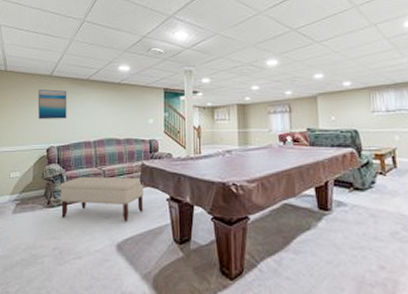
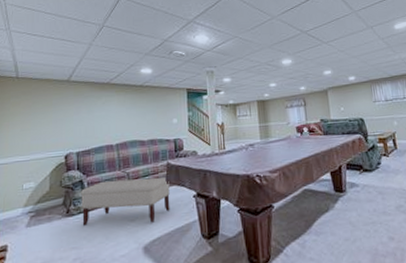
wall art: present [37,89,67,120] -> none [54,94,87,126]

